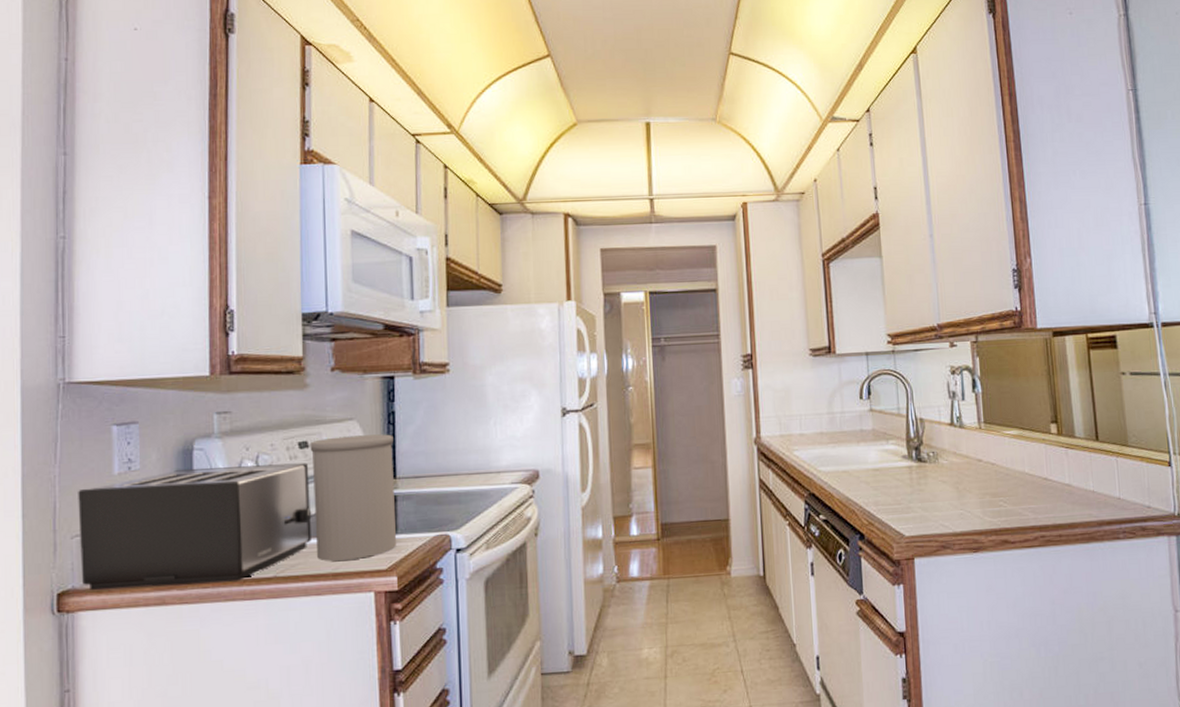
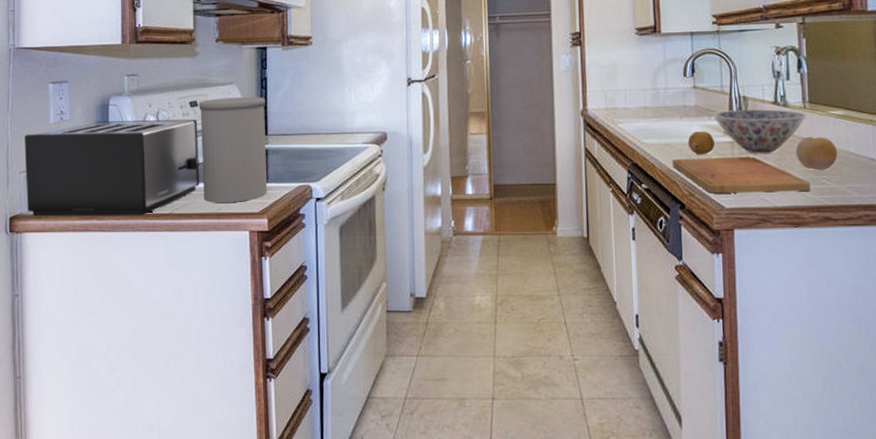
cutting board: none [850,481,989,522] -> present [672,157,811,194]
fruit: none [865,456,893,481] -> present [687,131,715,154]
bowl: none [890,431,982,478] -> present [713,109,806,154]
fruit: none [972,458,1013,493] -> present [795,137,837,171]

